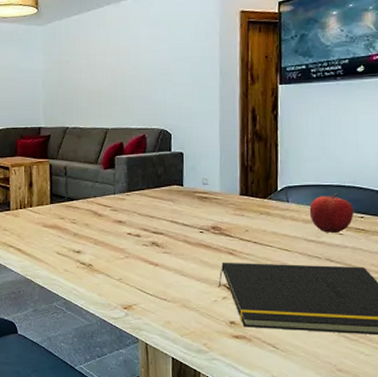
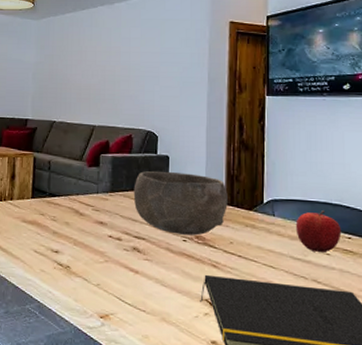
bowl: none [149,167,243,227] -> present [133,170,228,236]

